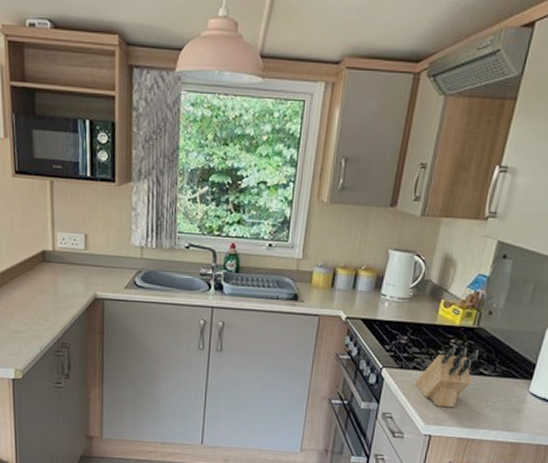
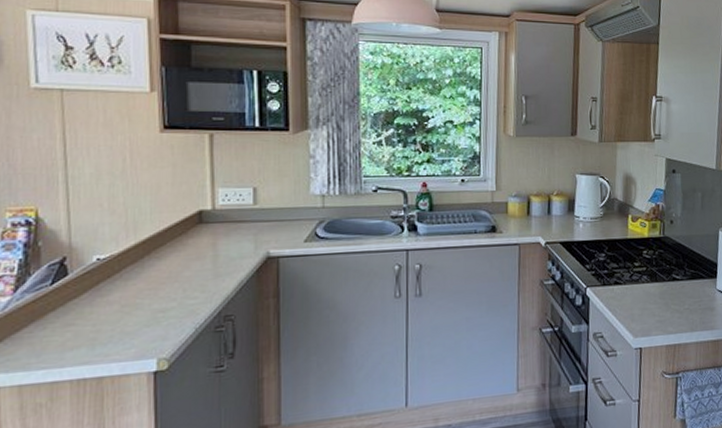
knife block: present [415,346,480,408] -> none [618,256,670,318]

